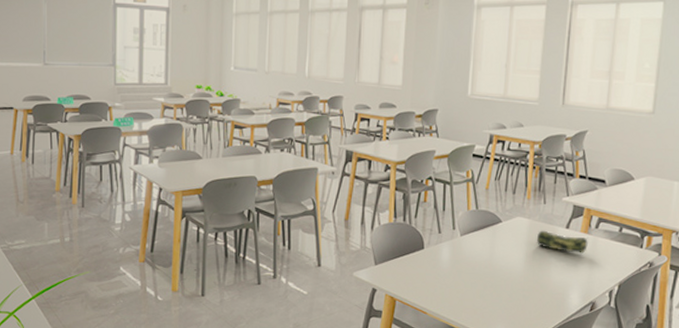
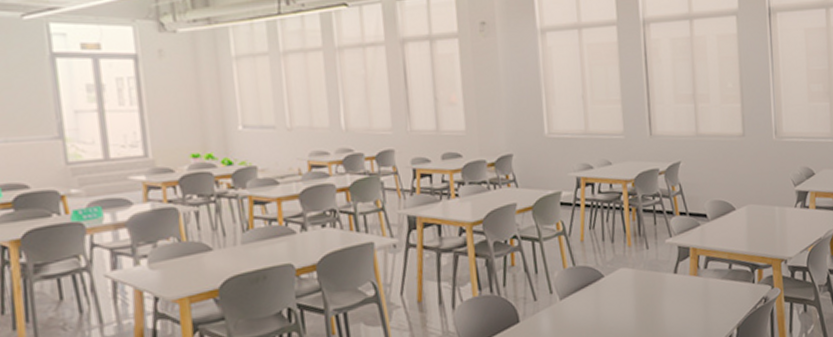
pencil case: present [536,230,588,253] -> none [644,279,699,301]

